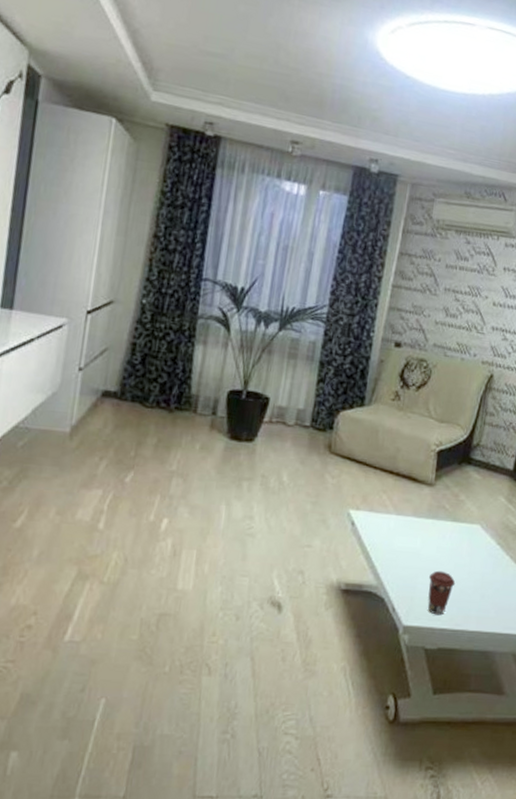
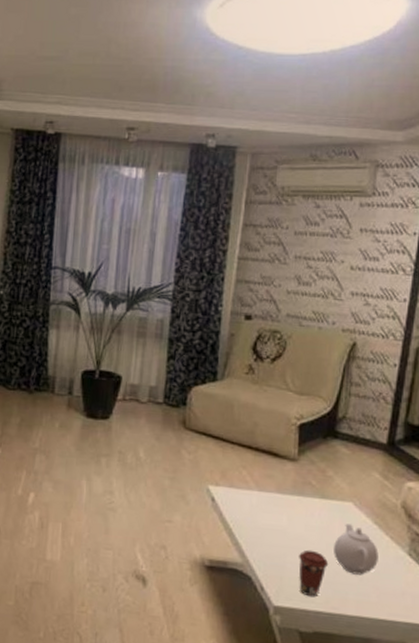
teapot: none [460,545,499,593] -> present [334,524,379,575]

